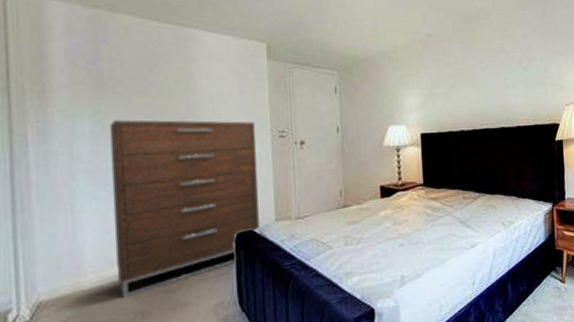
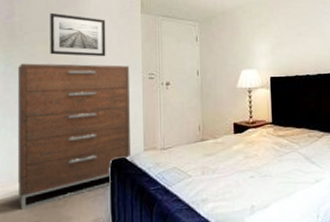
wall art: none [149,57,225,112] -> present [50,12,106,57]

